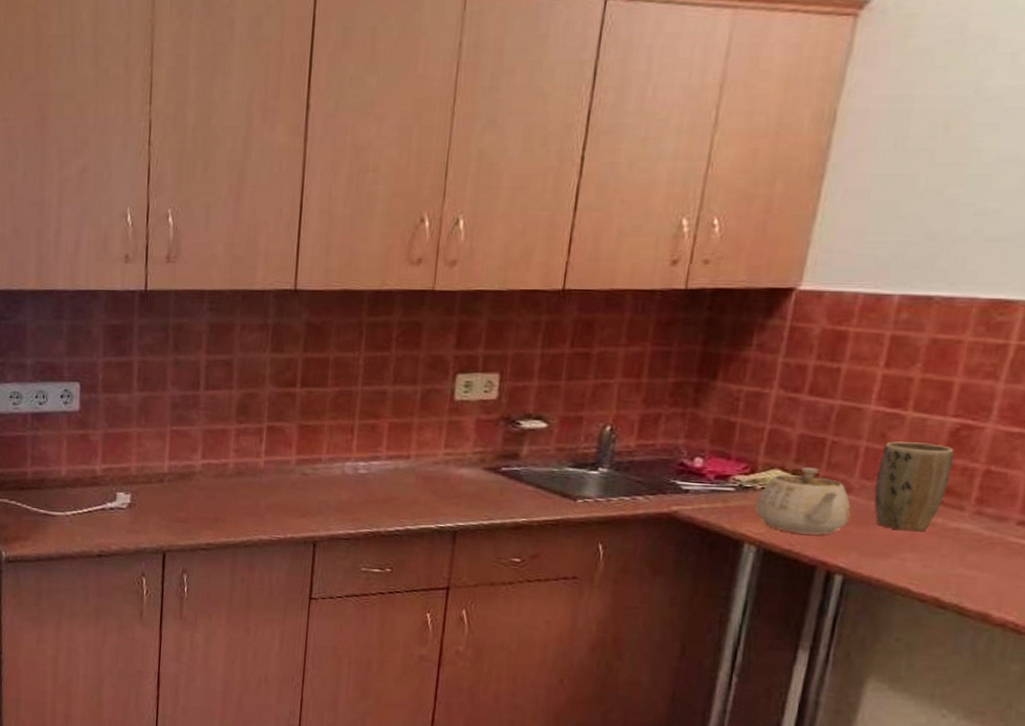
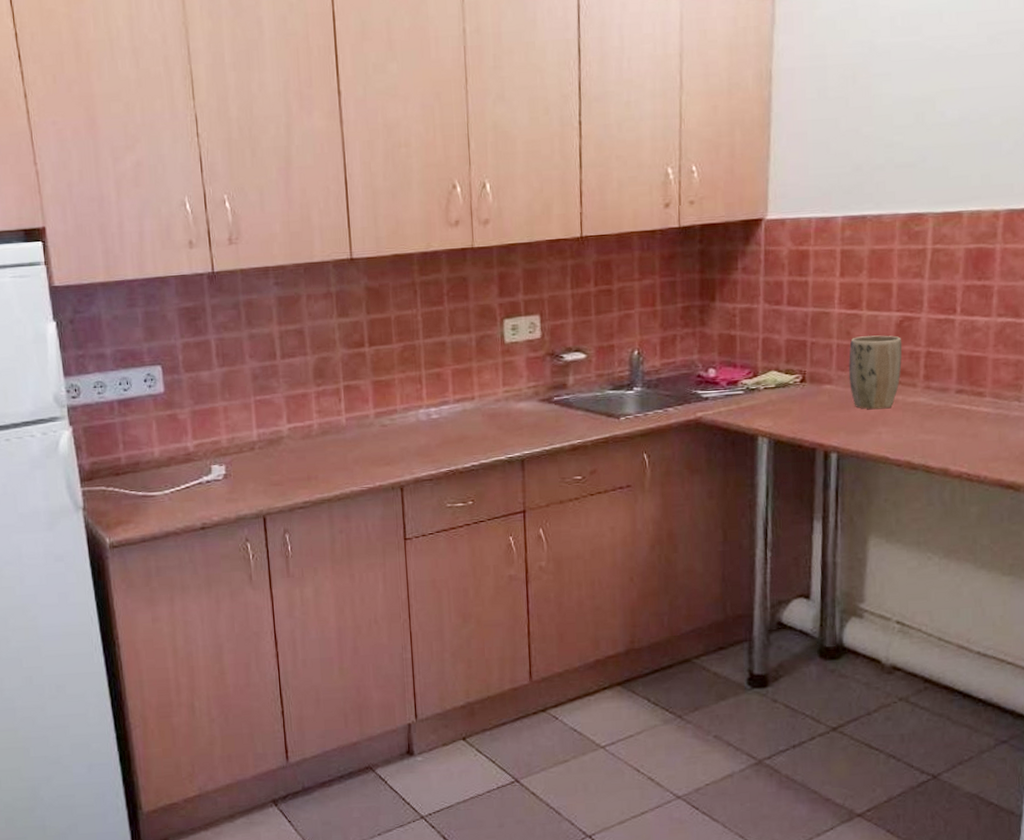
teapot: present [754,467,852,535] -> none [761,366,835,423]

